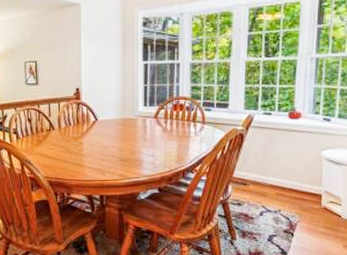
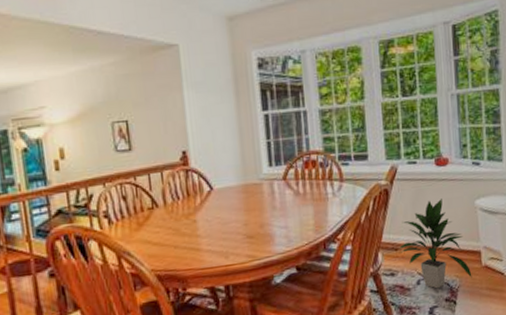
indoor plant: none [248,147,311,221] -> present [399,199,472,289]

